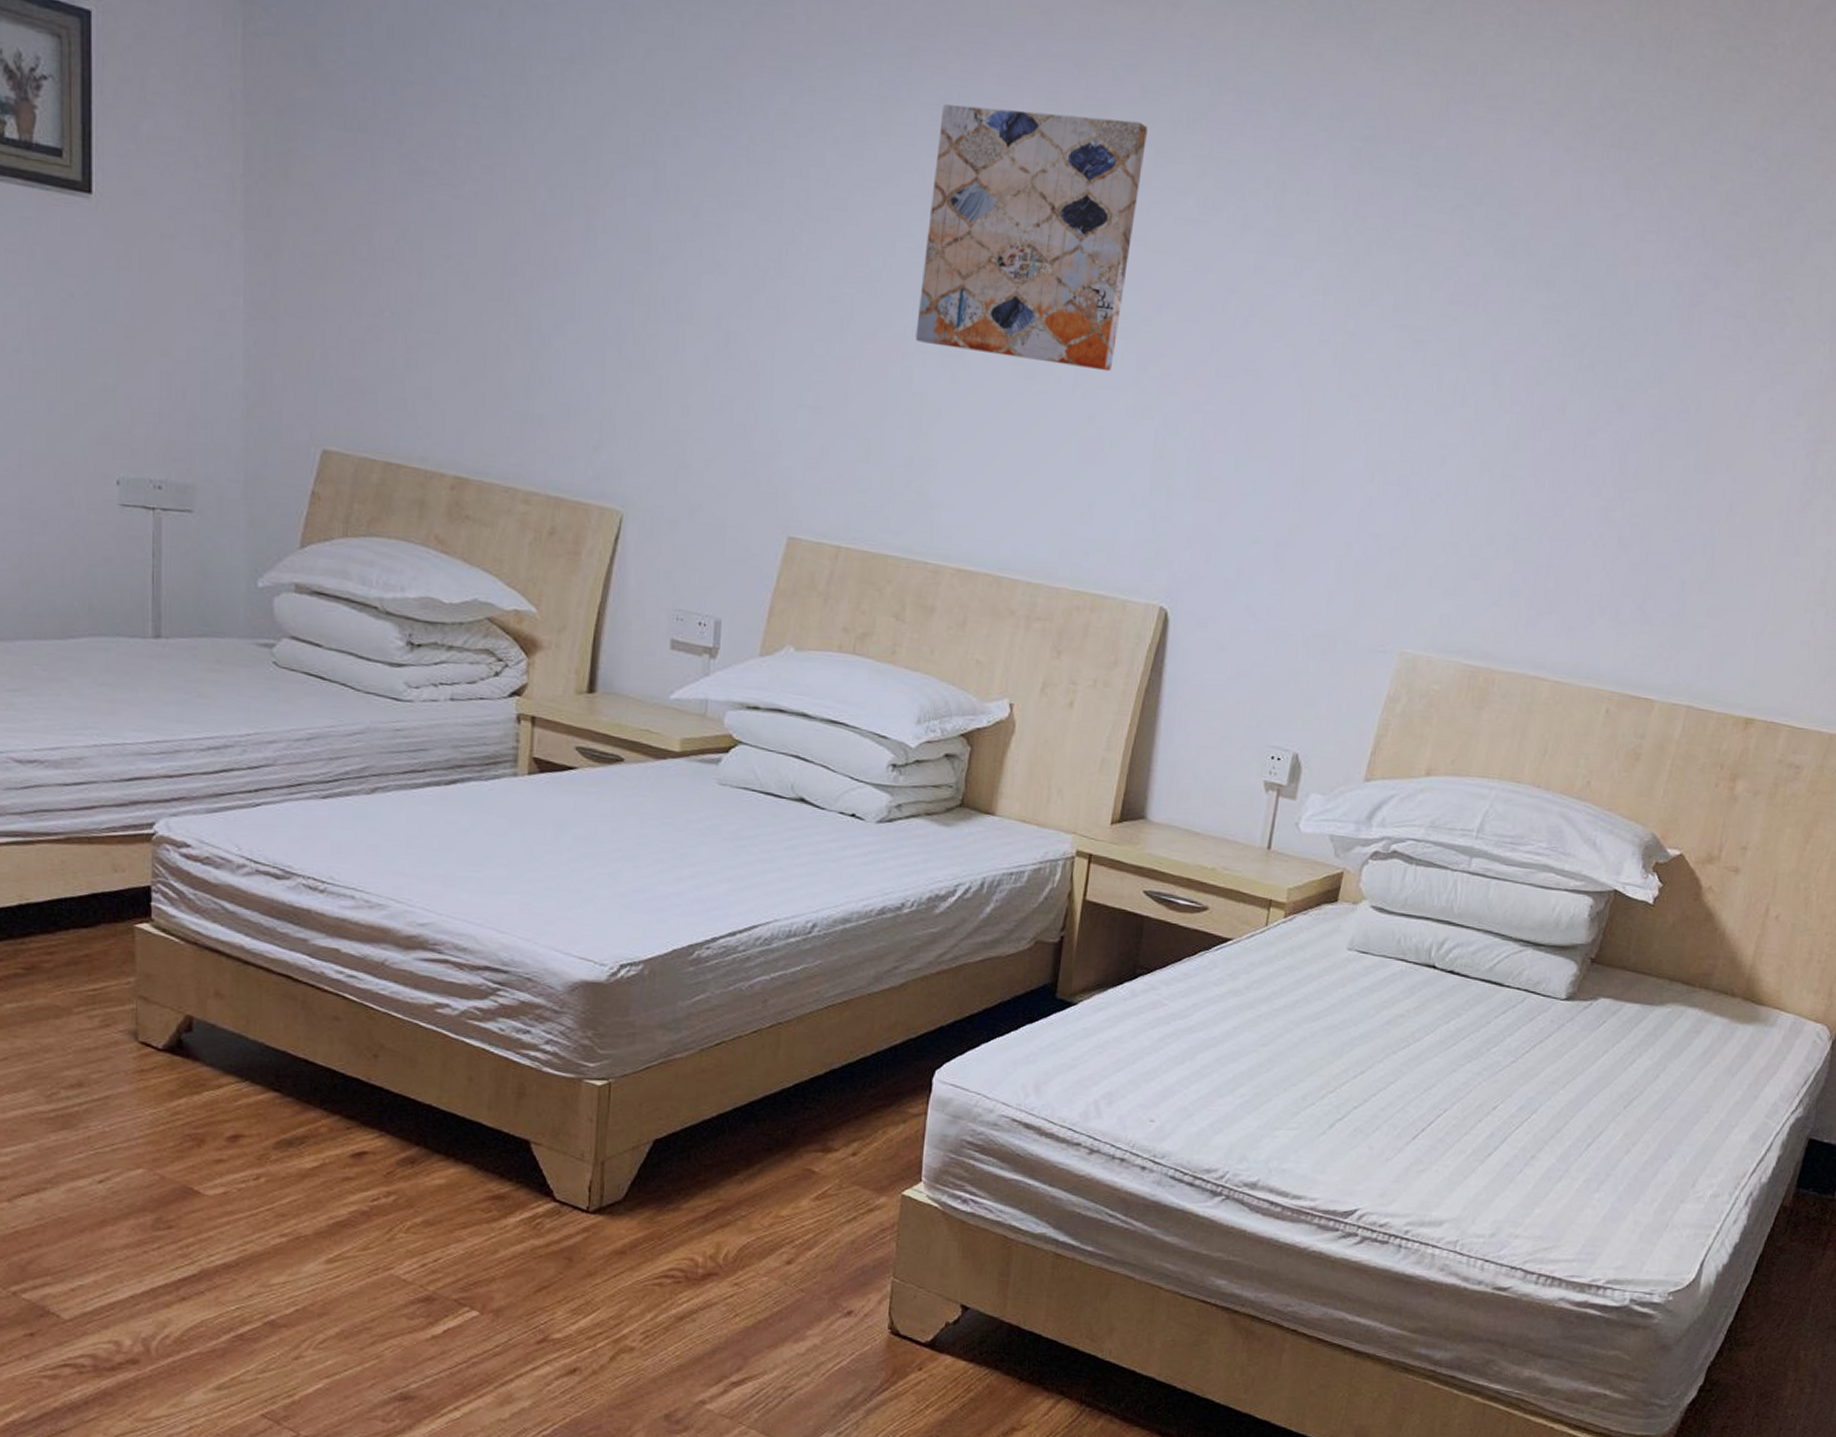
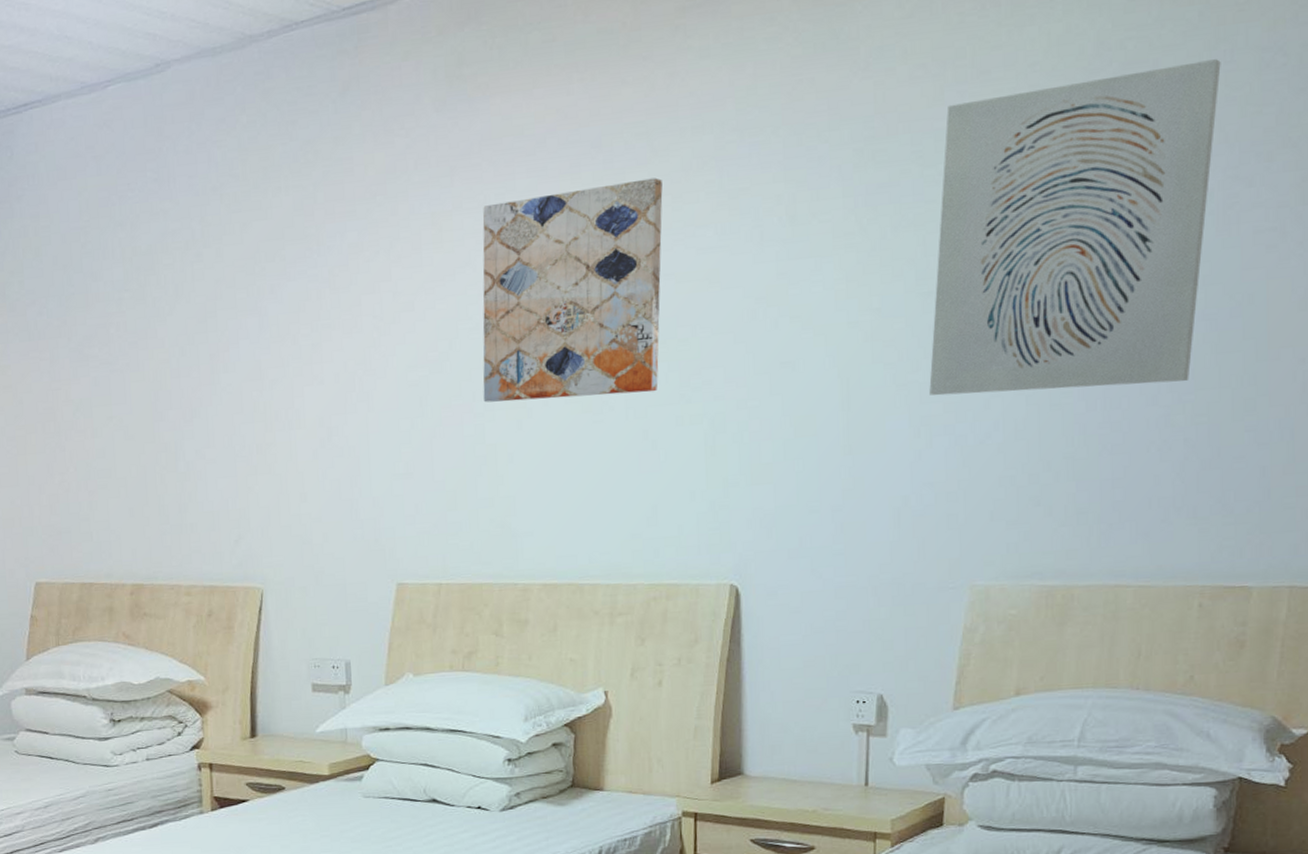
wall art: none [1389,123,1710,477] -> present [929,59,1221,396]

